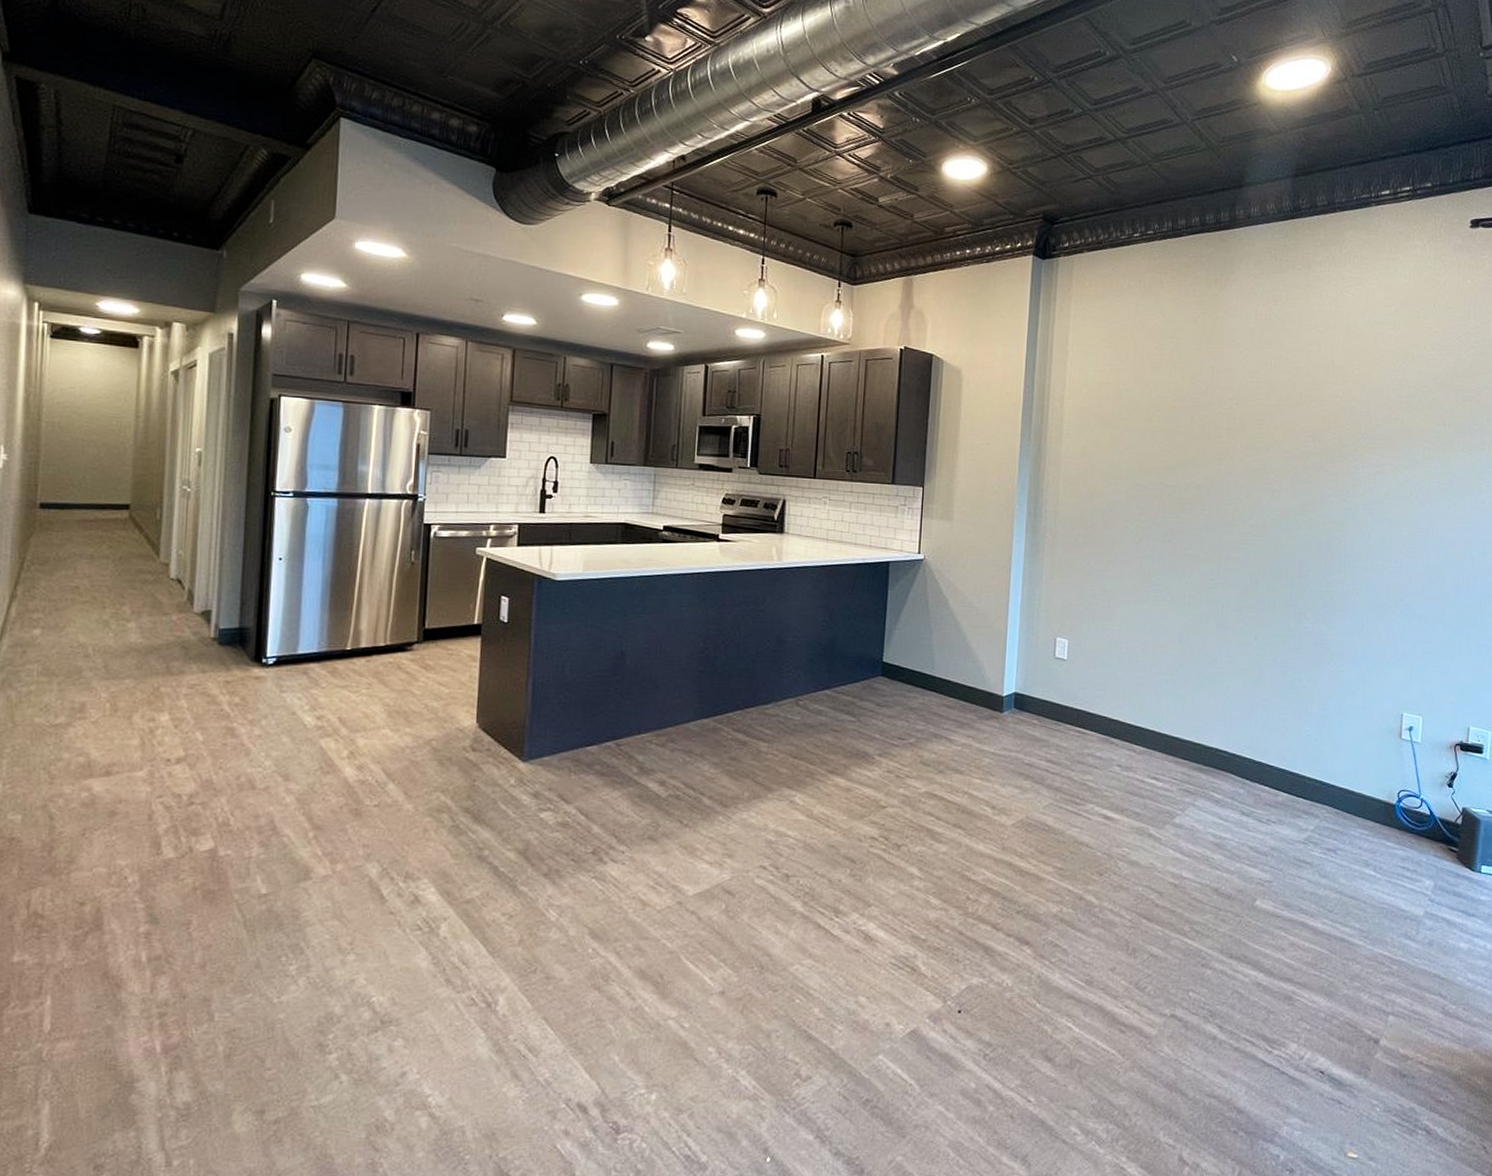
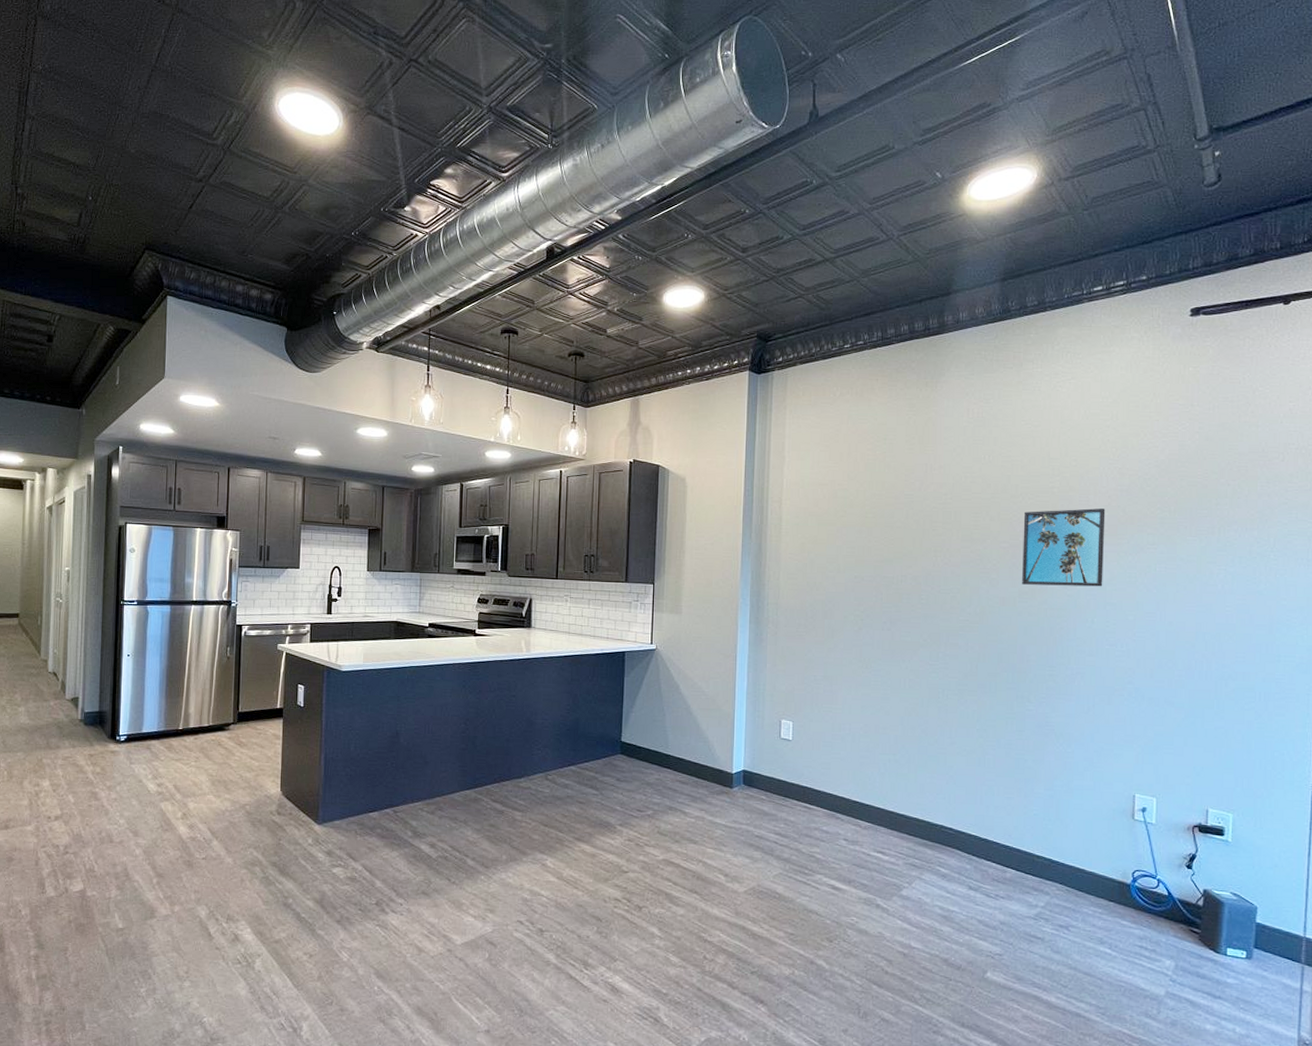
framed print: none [1303,419,1385,501] -> present [1022,508,1106,587]

